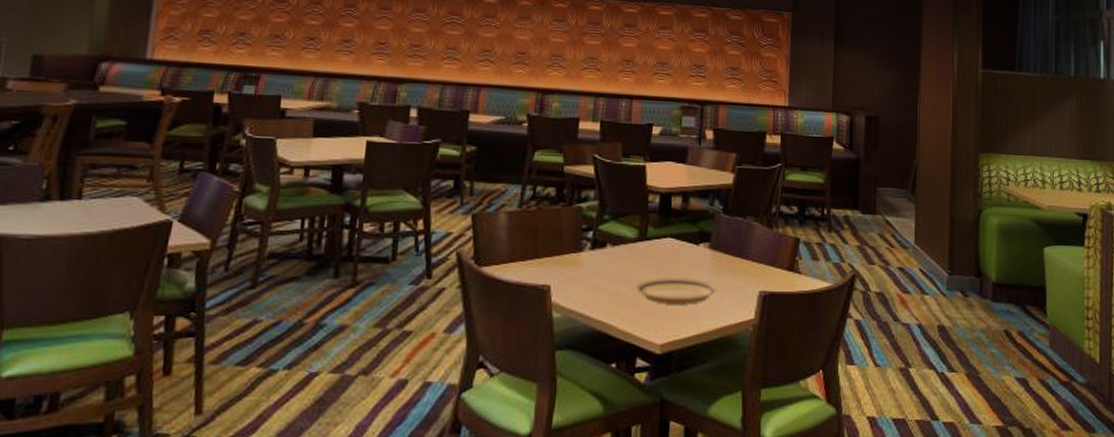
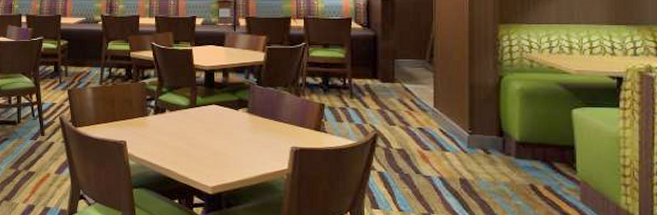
plate: present [636,278,718,305] -> none [190,136,255,157]

